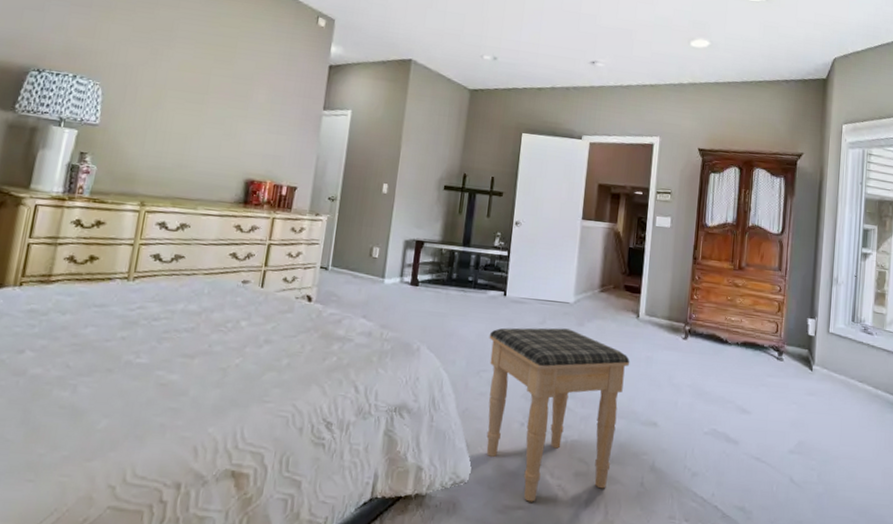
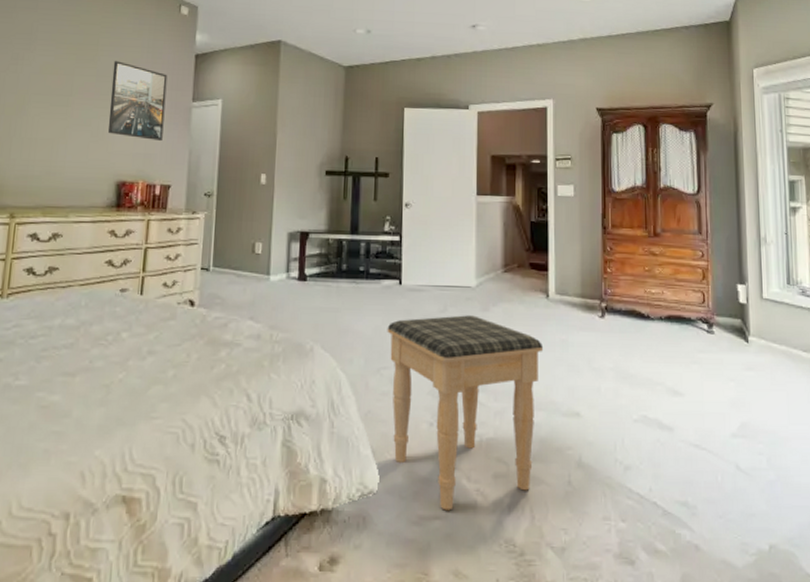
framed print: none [241,65,301,145] -> present [108,61,168,142]

